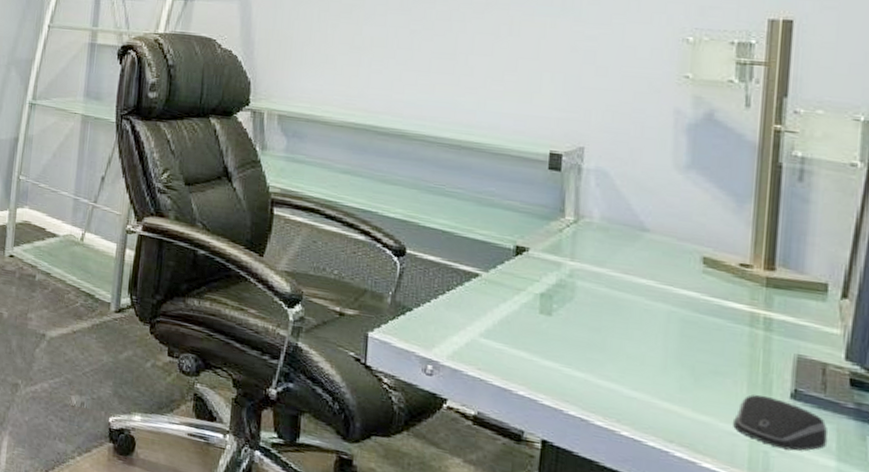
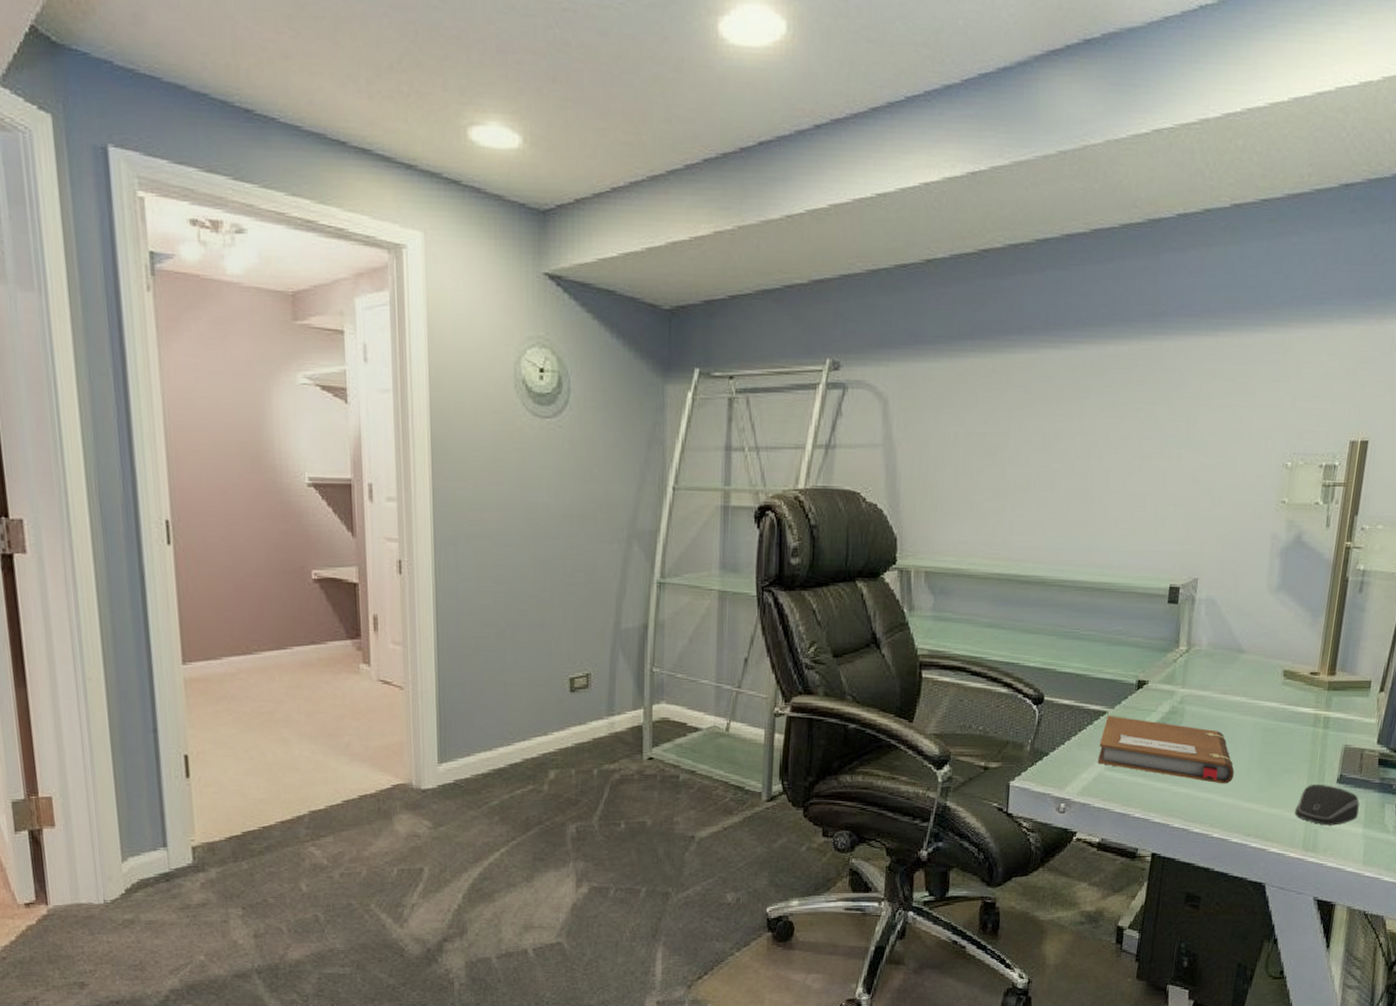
notebook: none [470,278,645,376] -> present [1097,715,1234,784]

